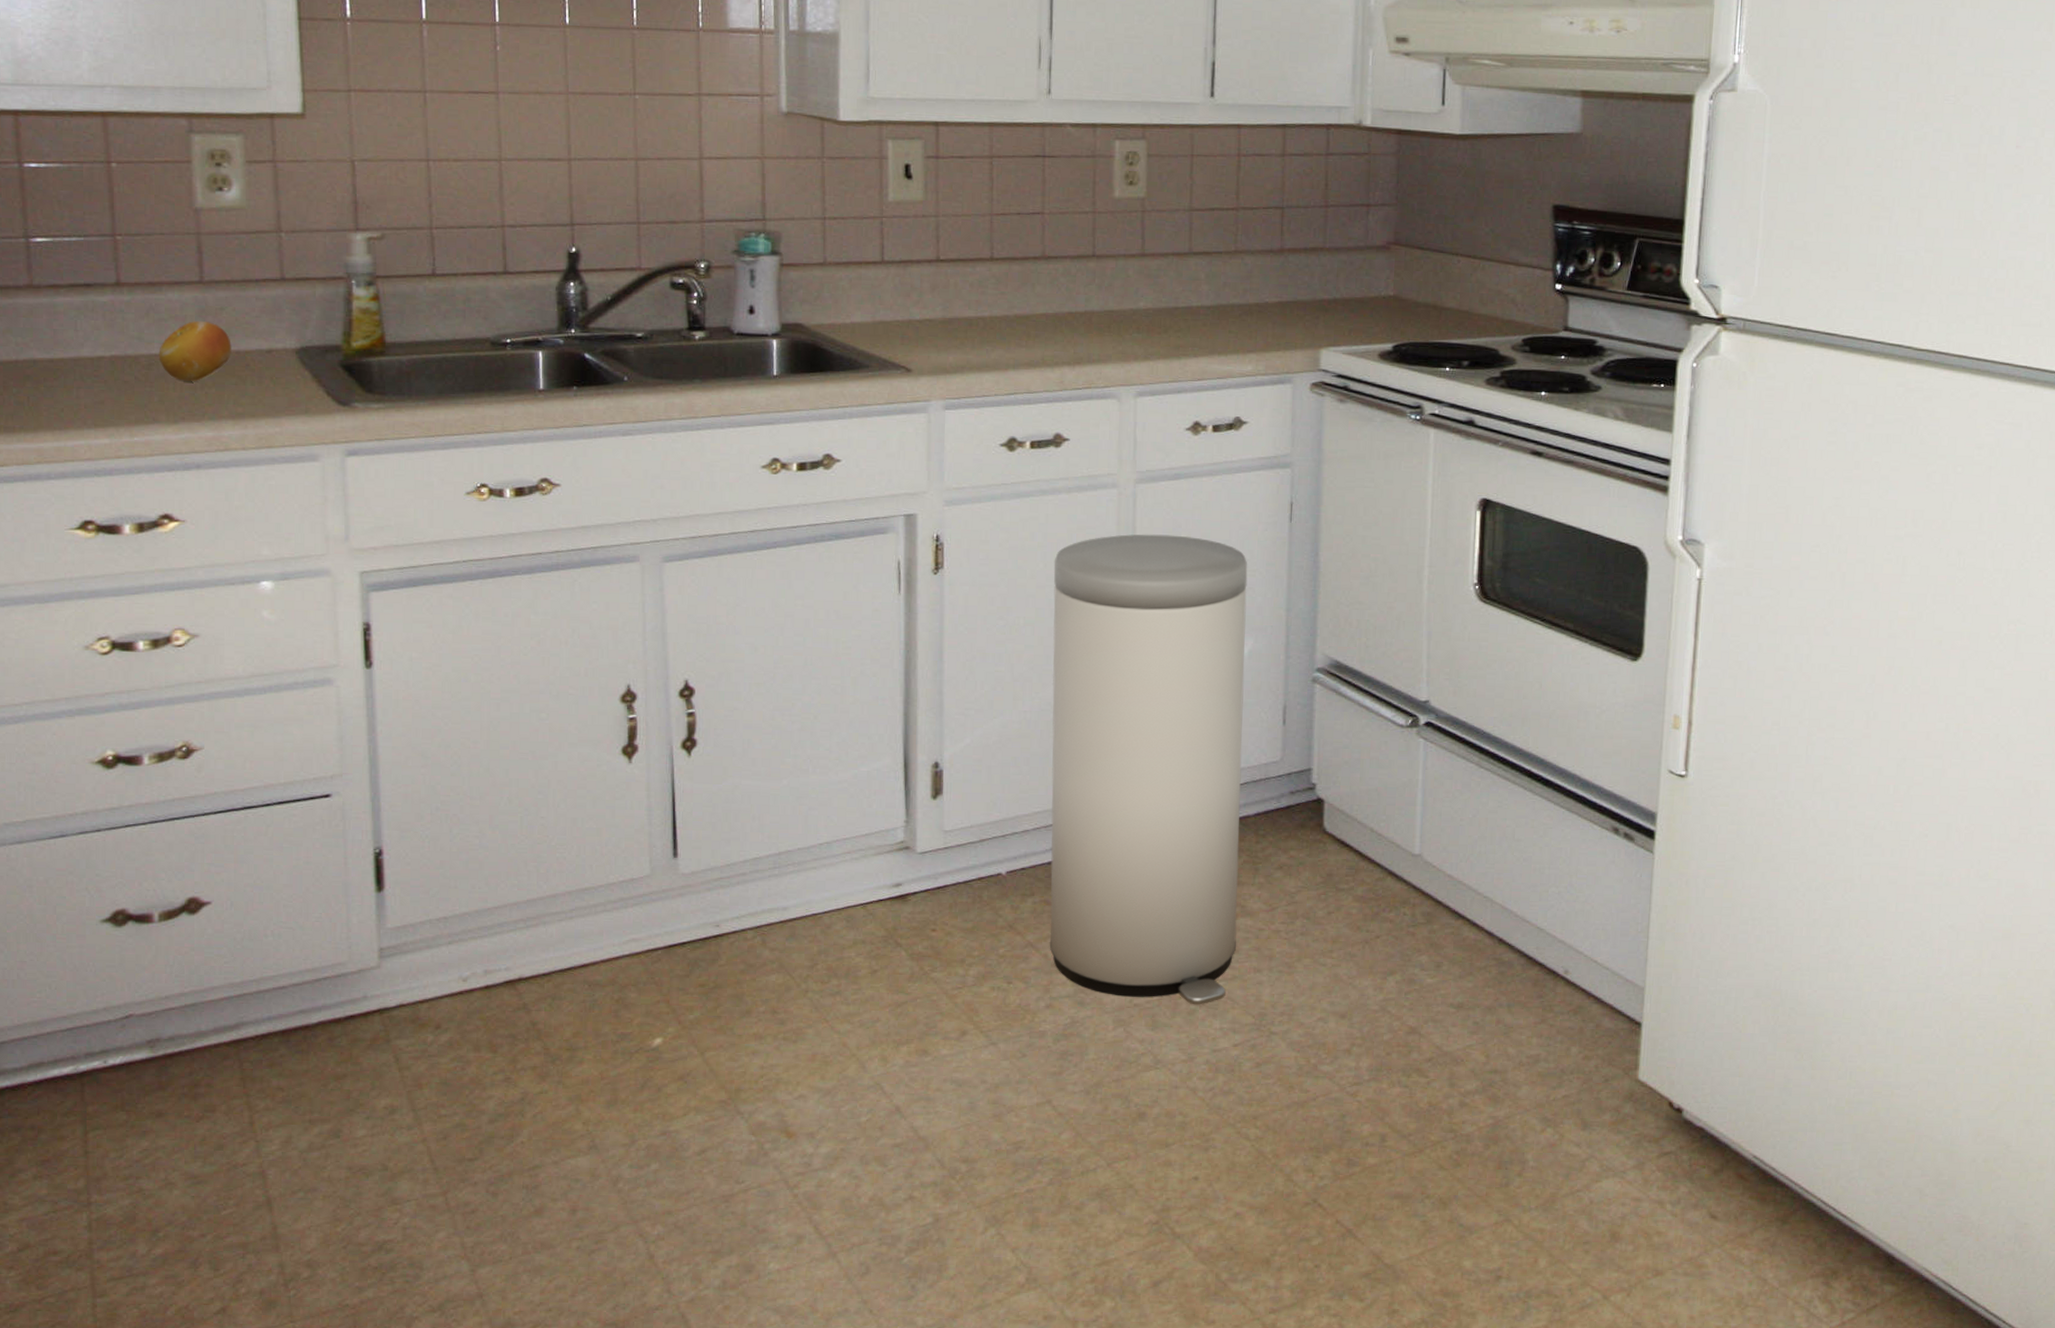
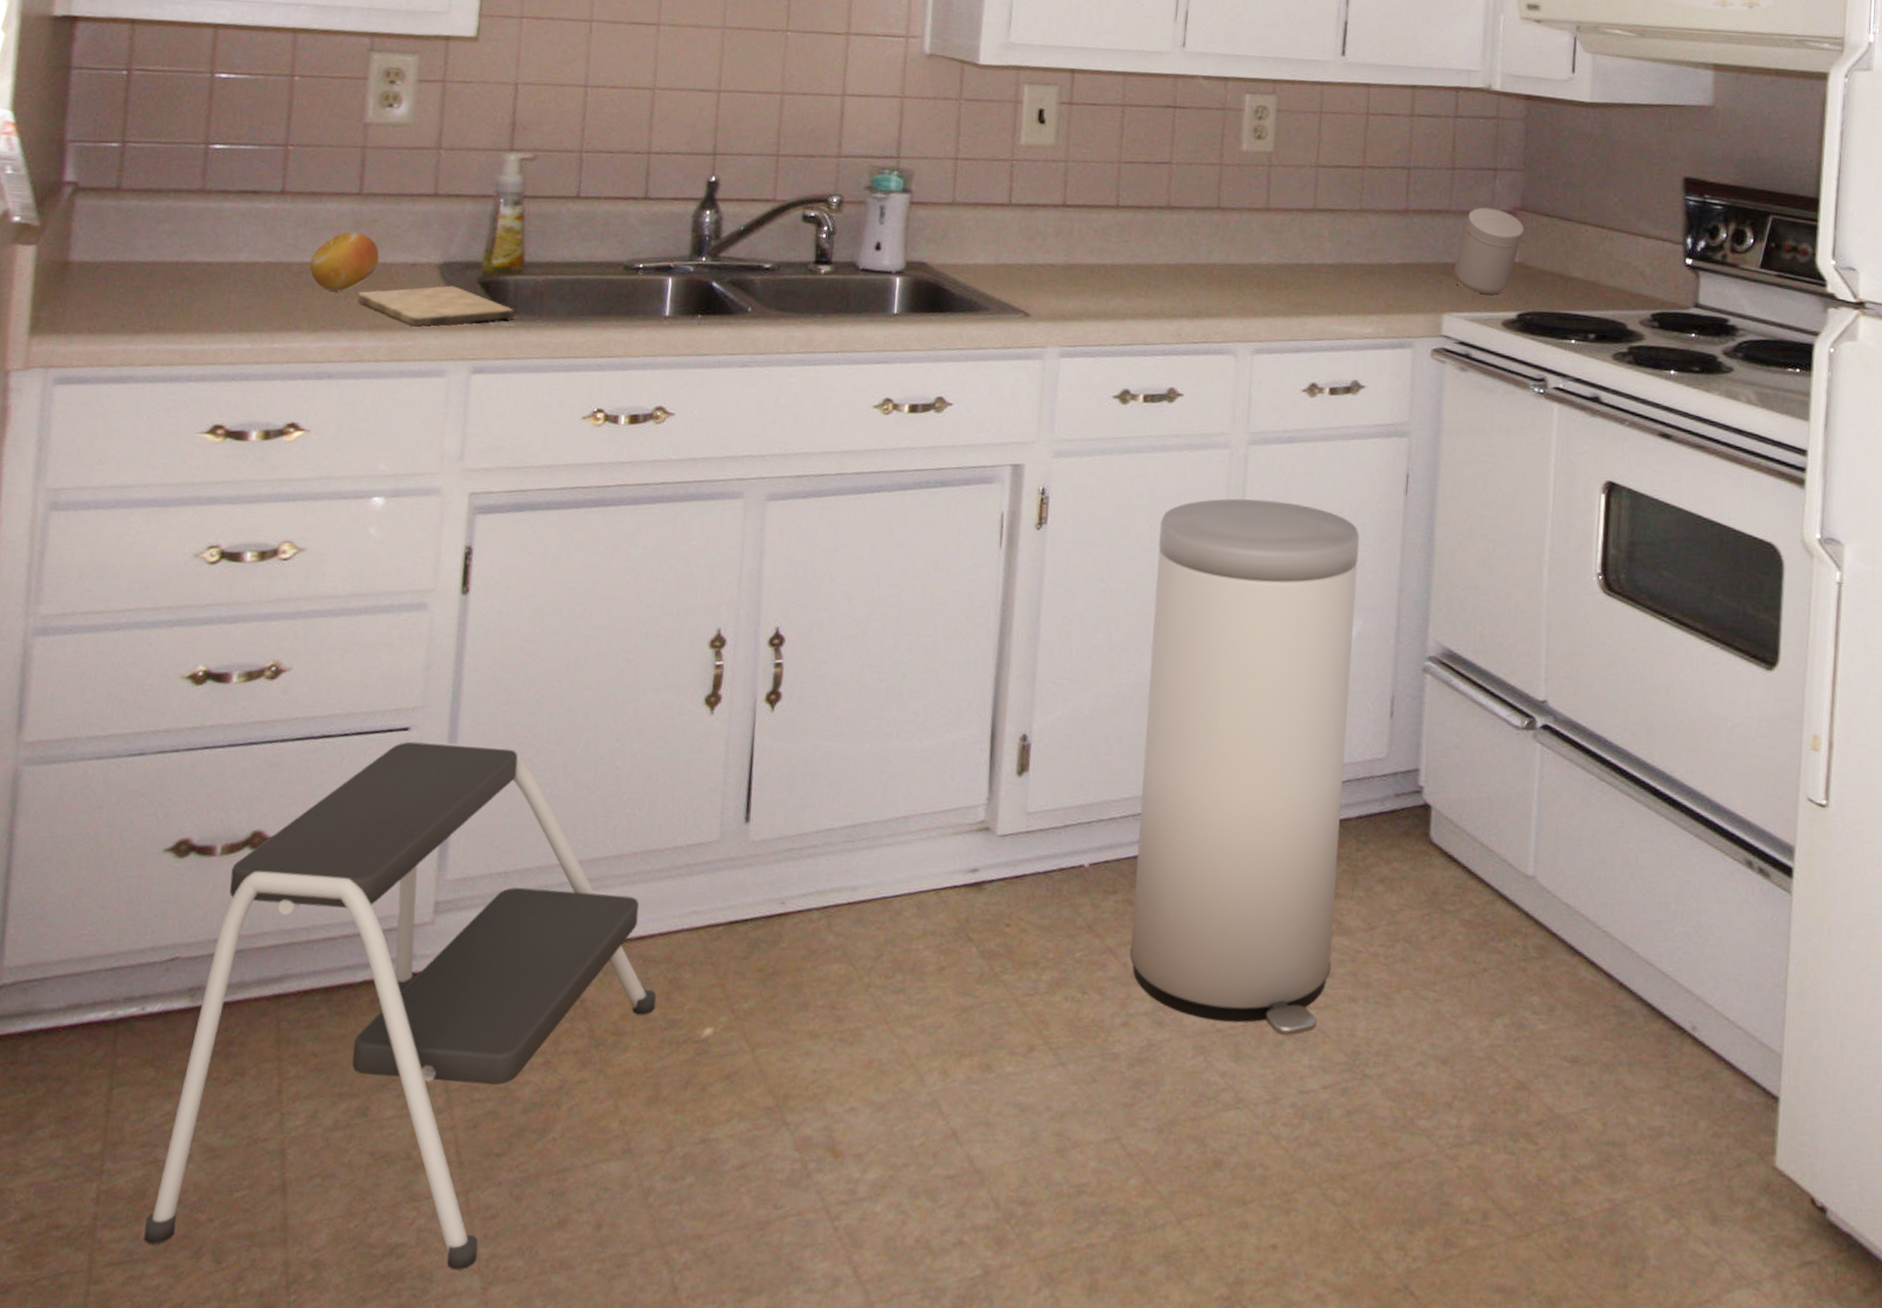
step stool: none [139,805,605,1260] -> present [144,741,656,1270]
cutting board: none [215,370,383,413] -> present [357,285,515,327]
canister: none [1308,242,1402,328] -> present [1432,206,1529,295]

